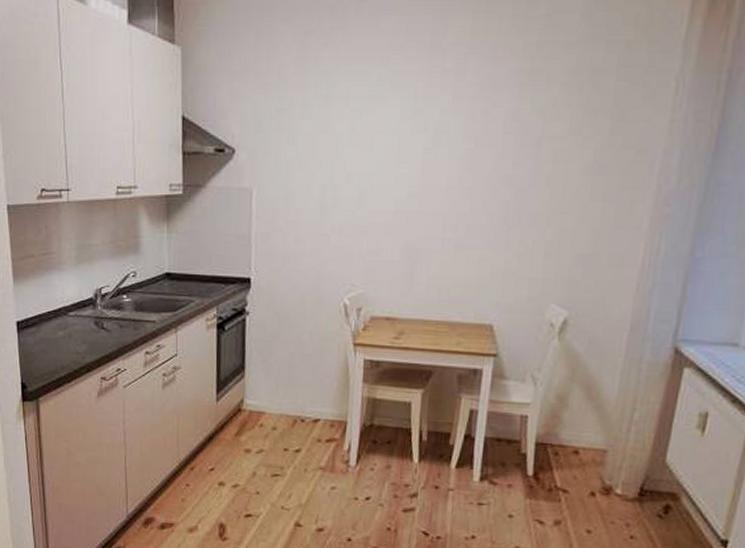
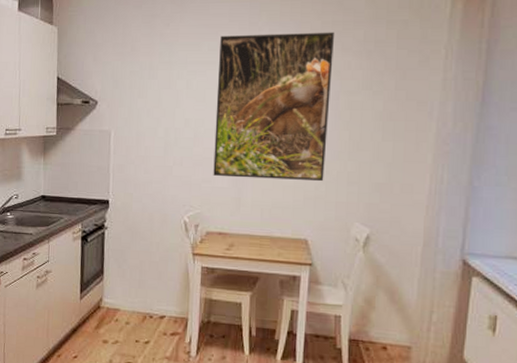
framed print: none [380,56,539,253] -> present [213,32,334,182]

